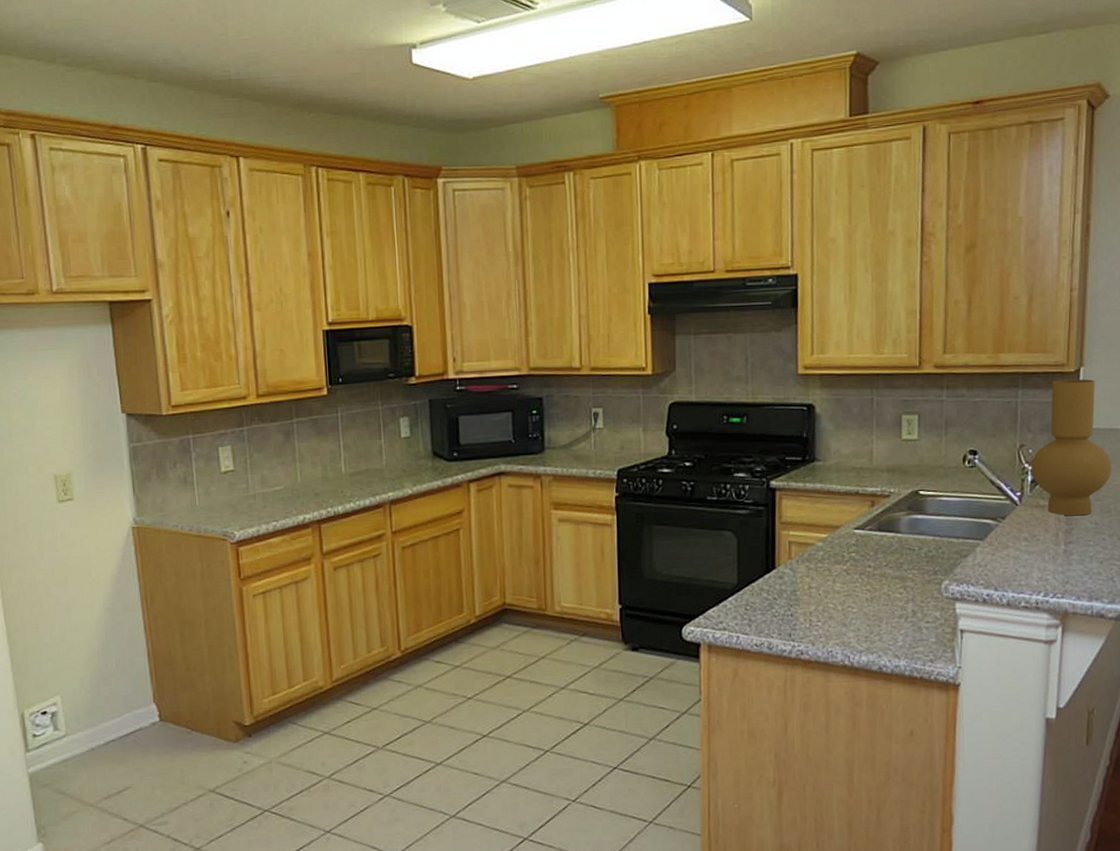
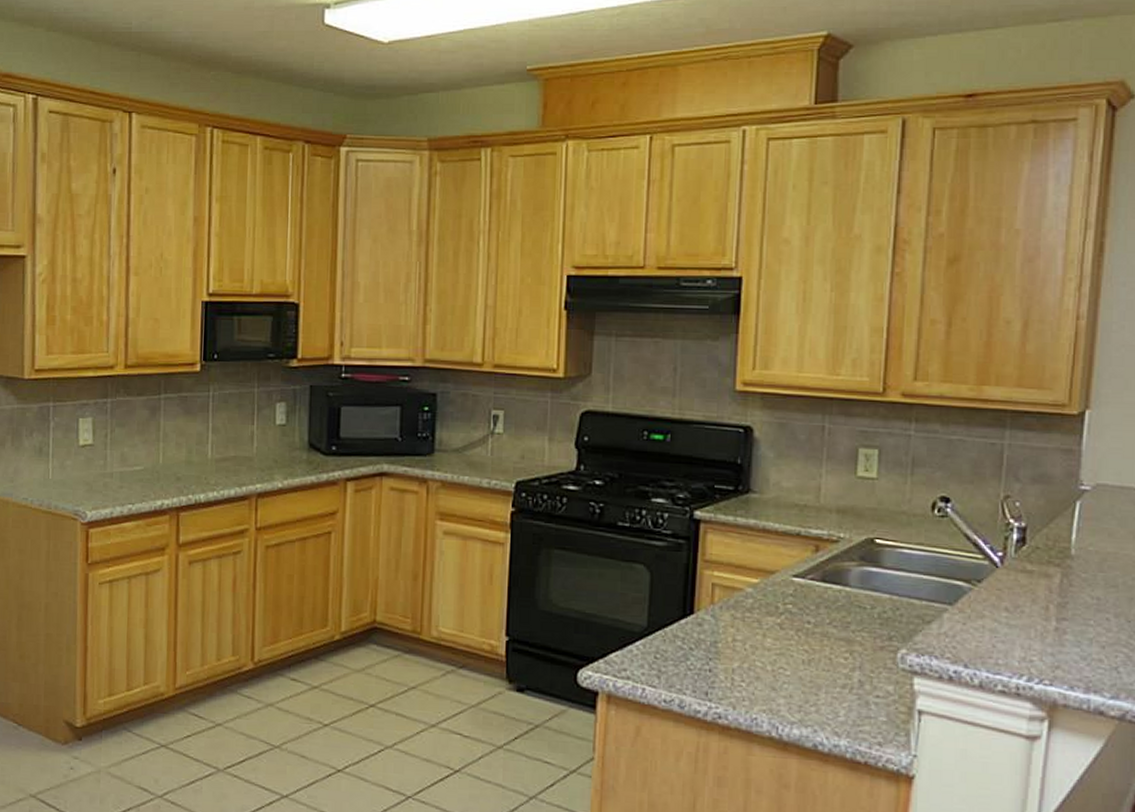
vase: present [1031,379,1112,516] -> none [1017,422,1122,588]

